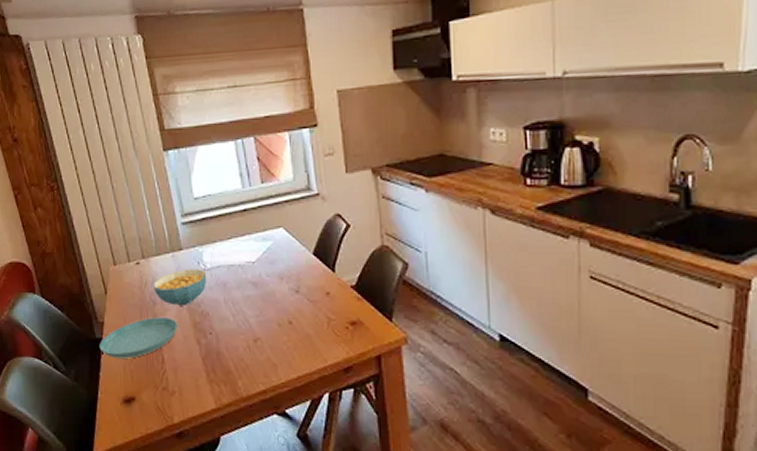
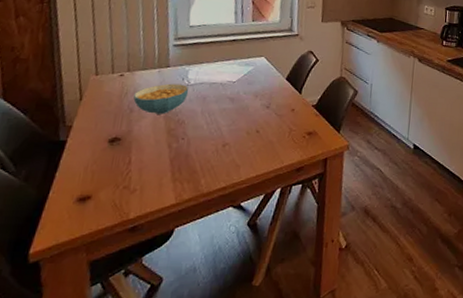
saucer: present [99,317,177,359] -> none [61,123,152,160]

